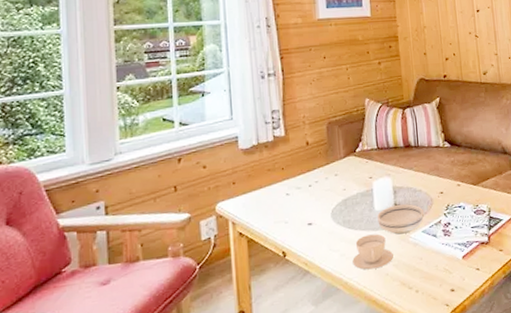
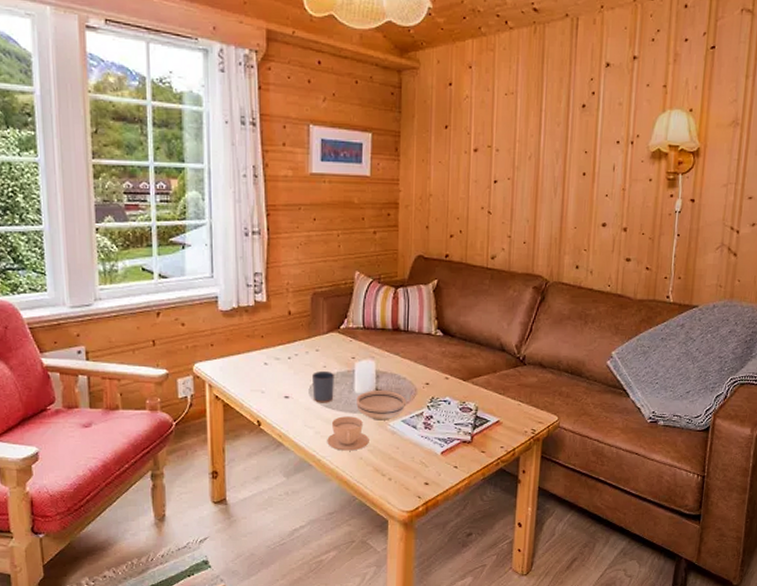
mug: none [333,194,356,225] -> present [312,372,334,403]

